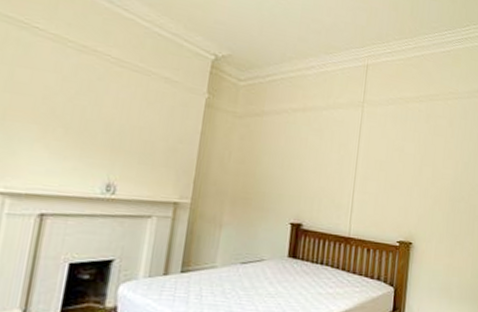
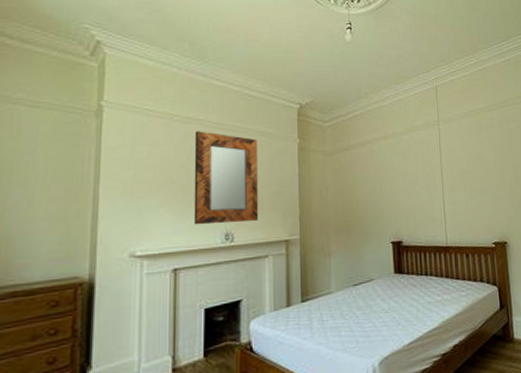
home mirror: none [71,63,162,175] -> present [193,131,259,225]

